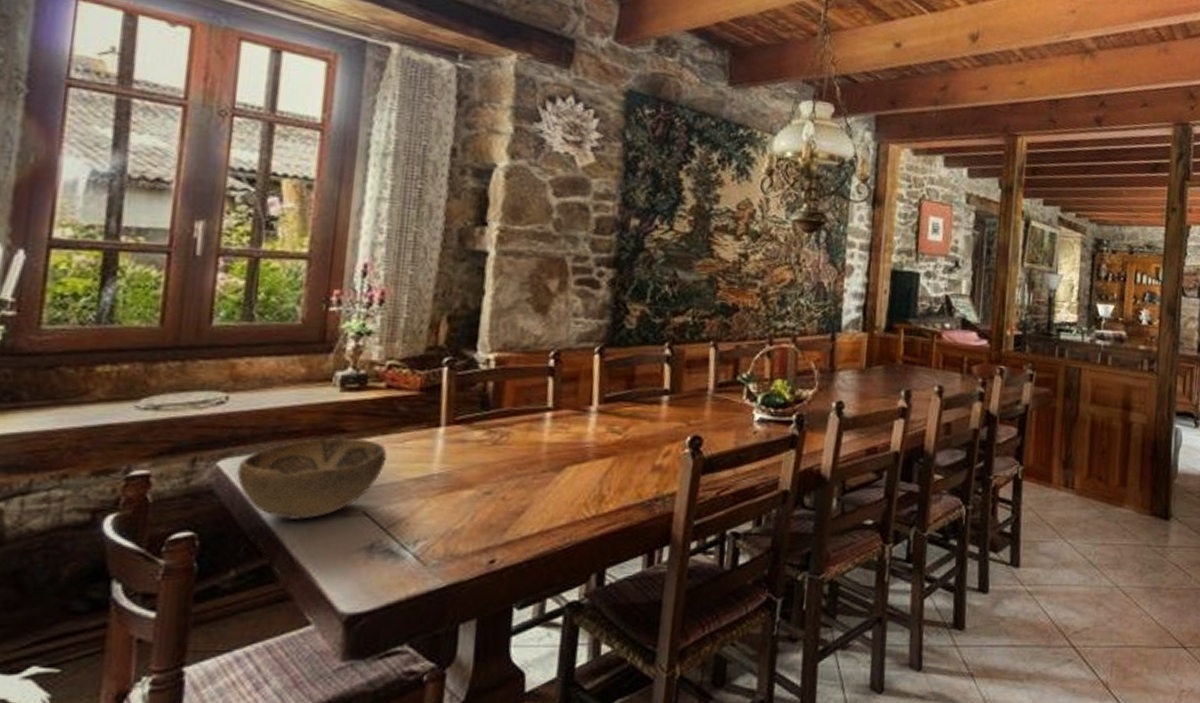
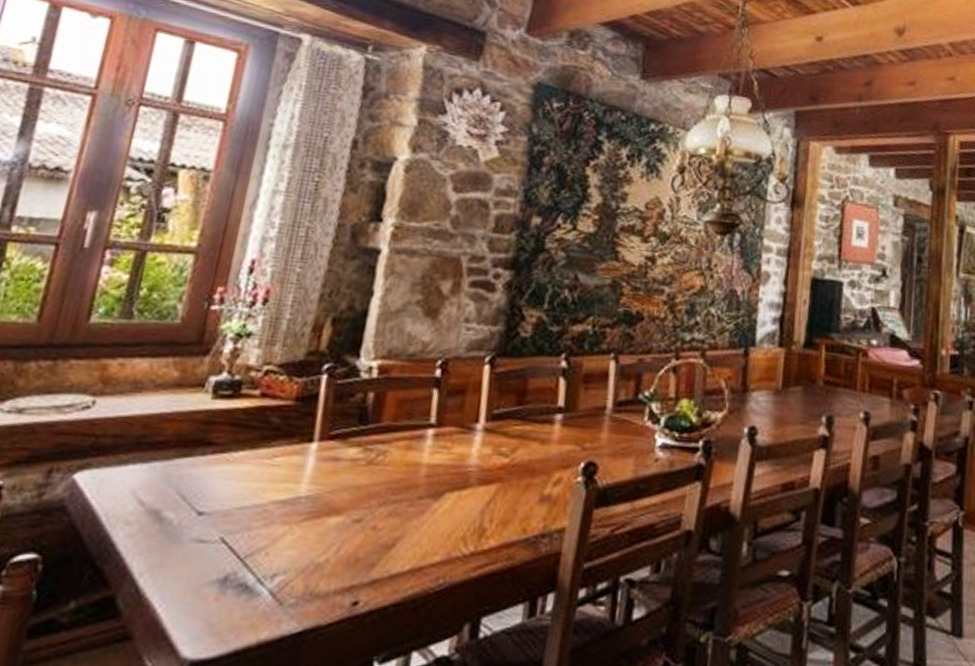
decorative bowl: present [235,438,387,521] -> none [91,451,254,546]

